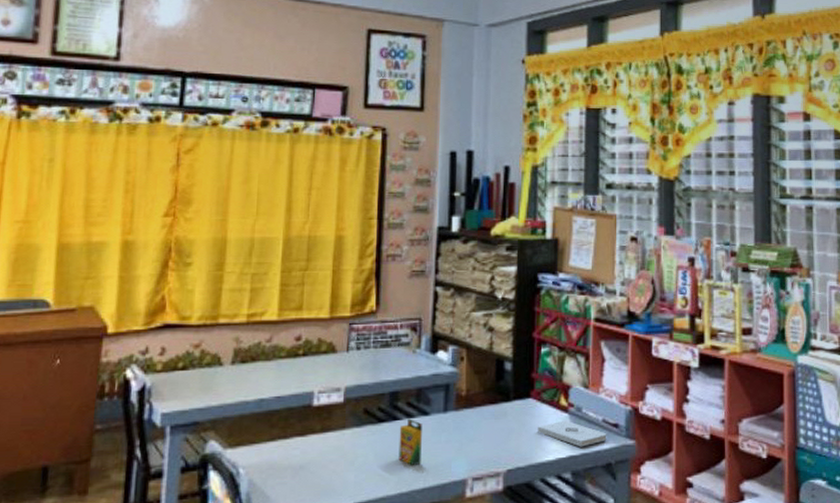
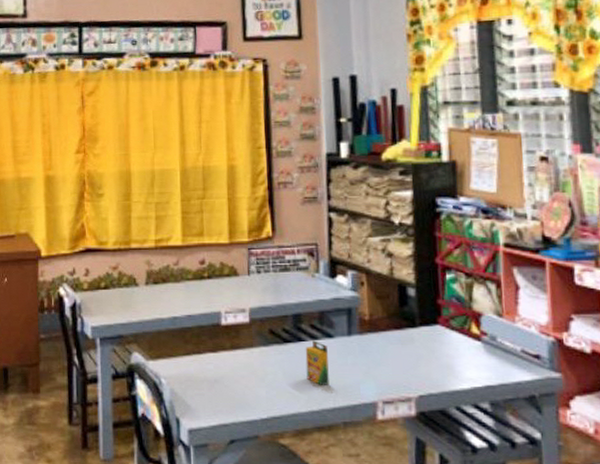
notepad: present [538,421,607,447] -> none [449,350,528,377]

